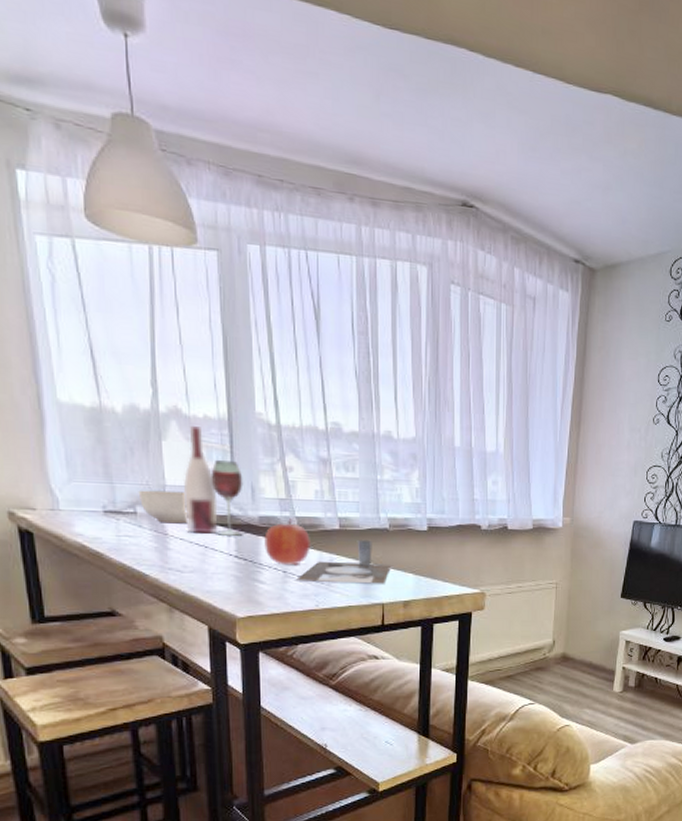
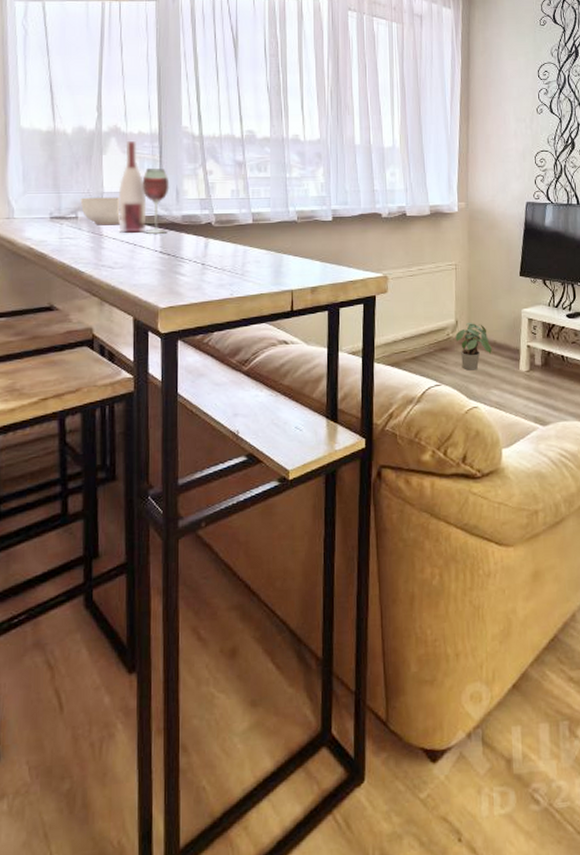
fruit: present [264,519,311,564] -> none [186,216,227,257]
place setting: present [296,539,392,584] -> none [213,231,300,273]
potted plant: none [552,642,587,690] -> present [455,322,492,371]

